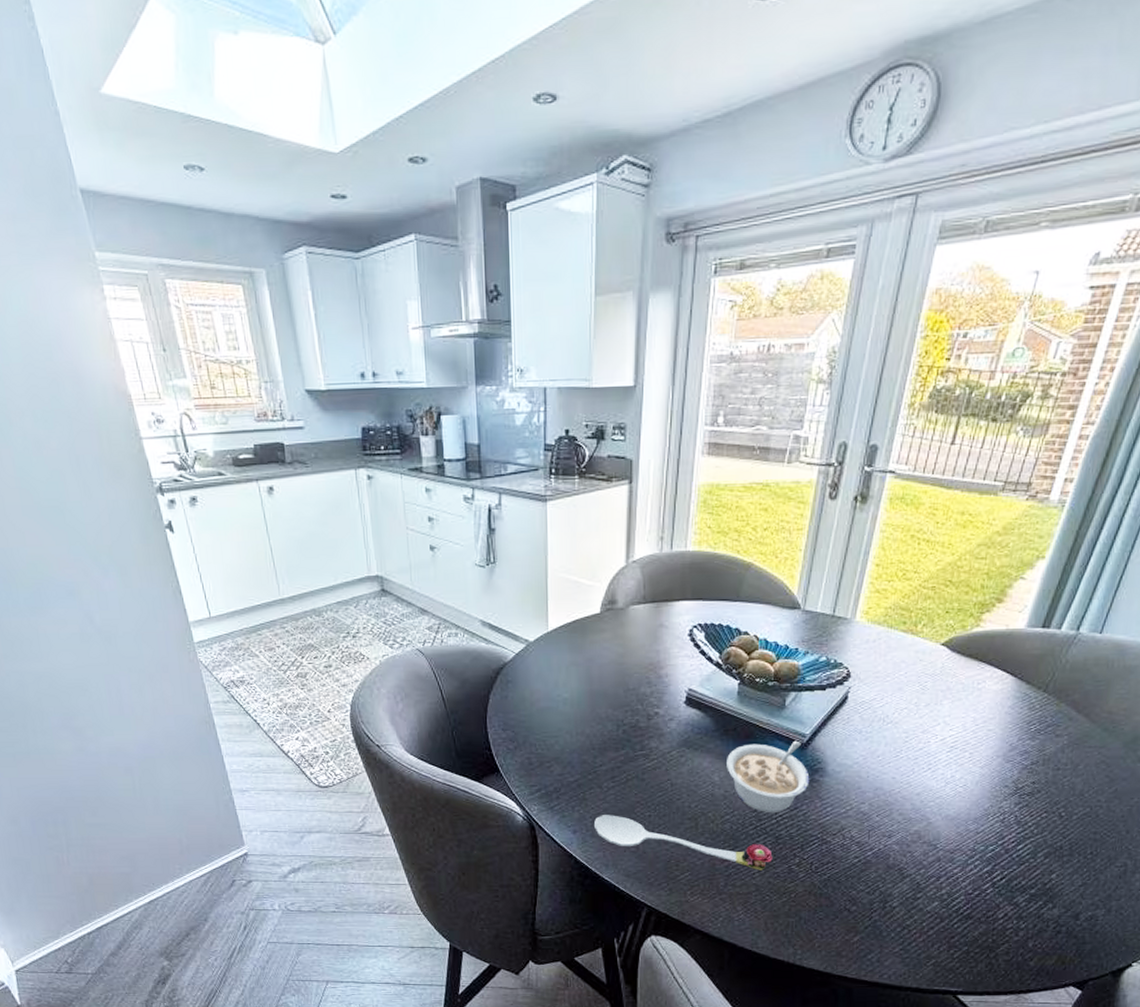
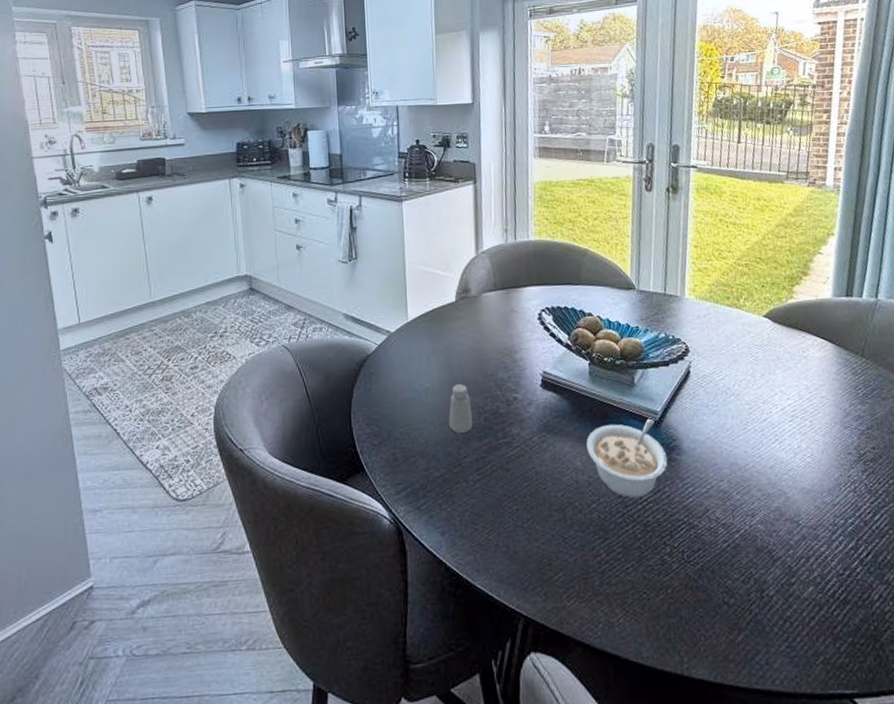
saltshaker: none [586,696,611,743] -> present [449,384,473,433]
spoon: present [594,815,773,871] -> none [463,511,644,564]

